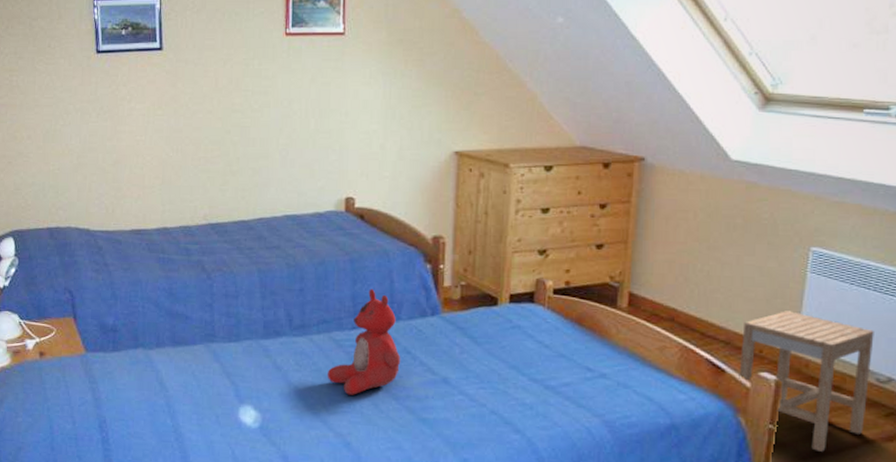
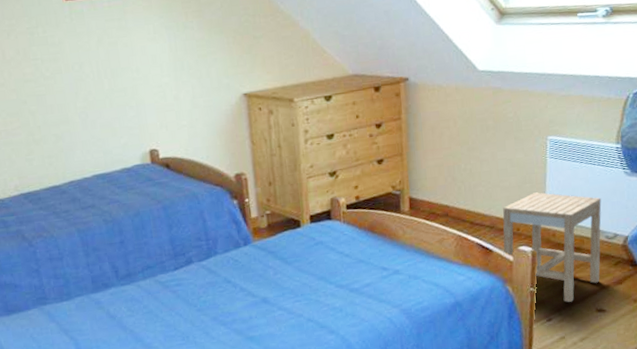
stuffed bear: present [327,289,401,395] -> none [158,230,224,329]

